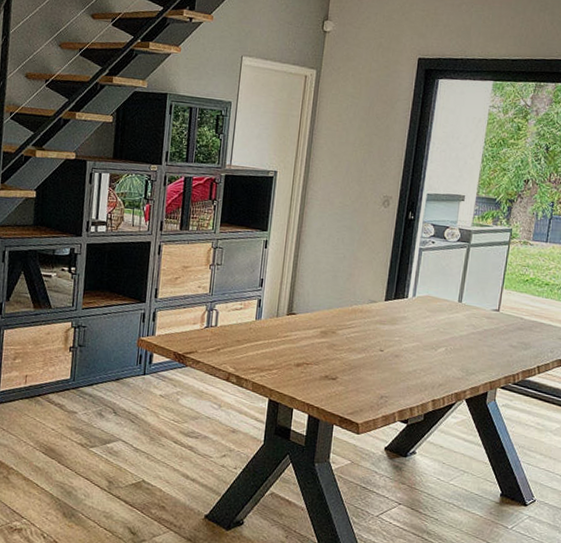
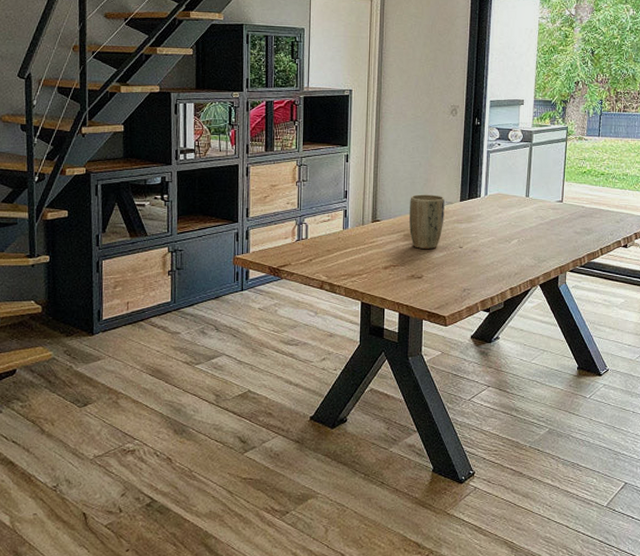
plant pot: none [327,289,368,350] -> present [409,194,444,250]

